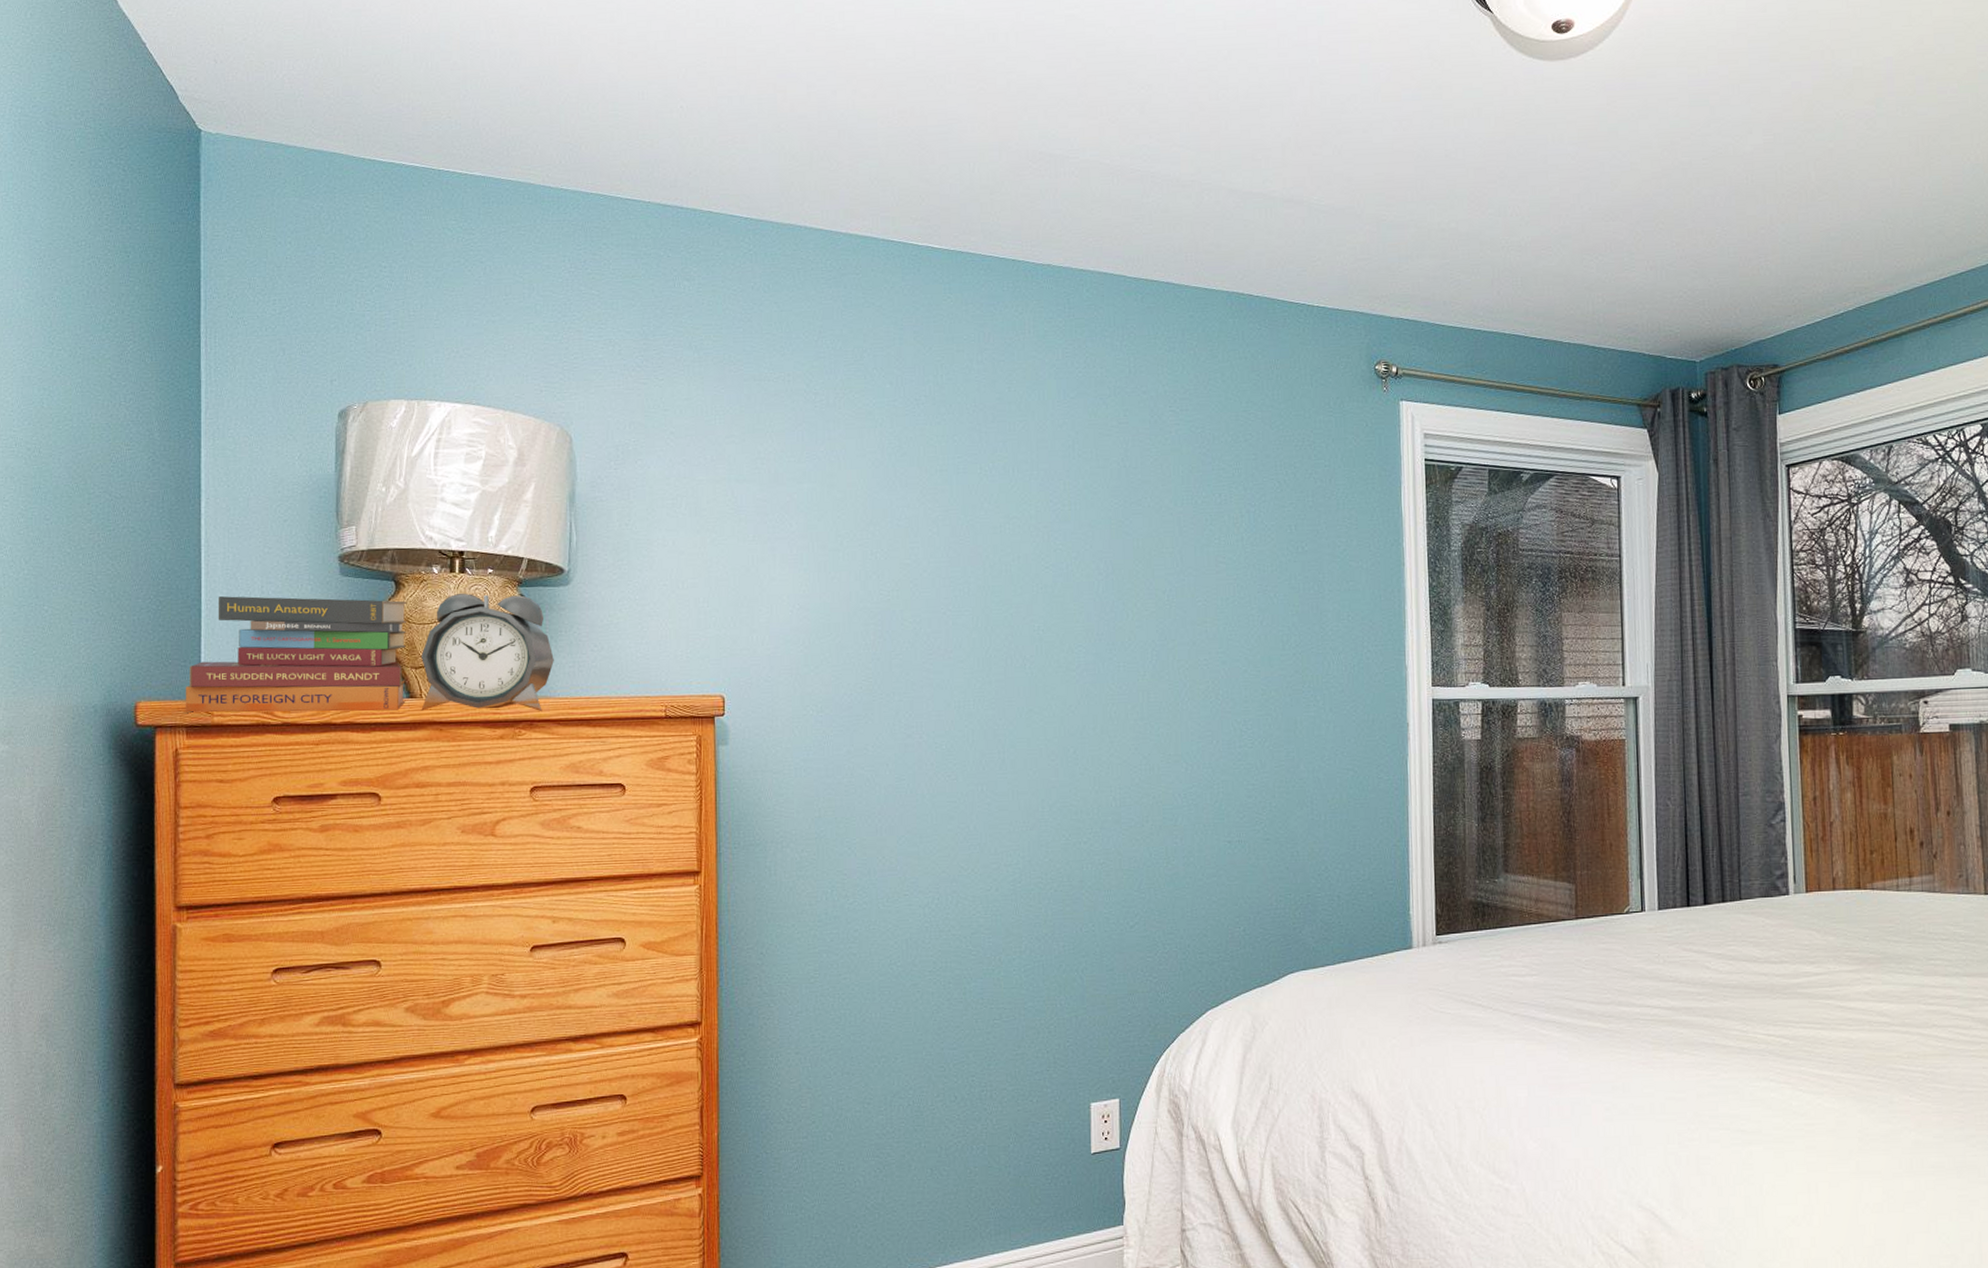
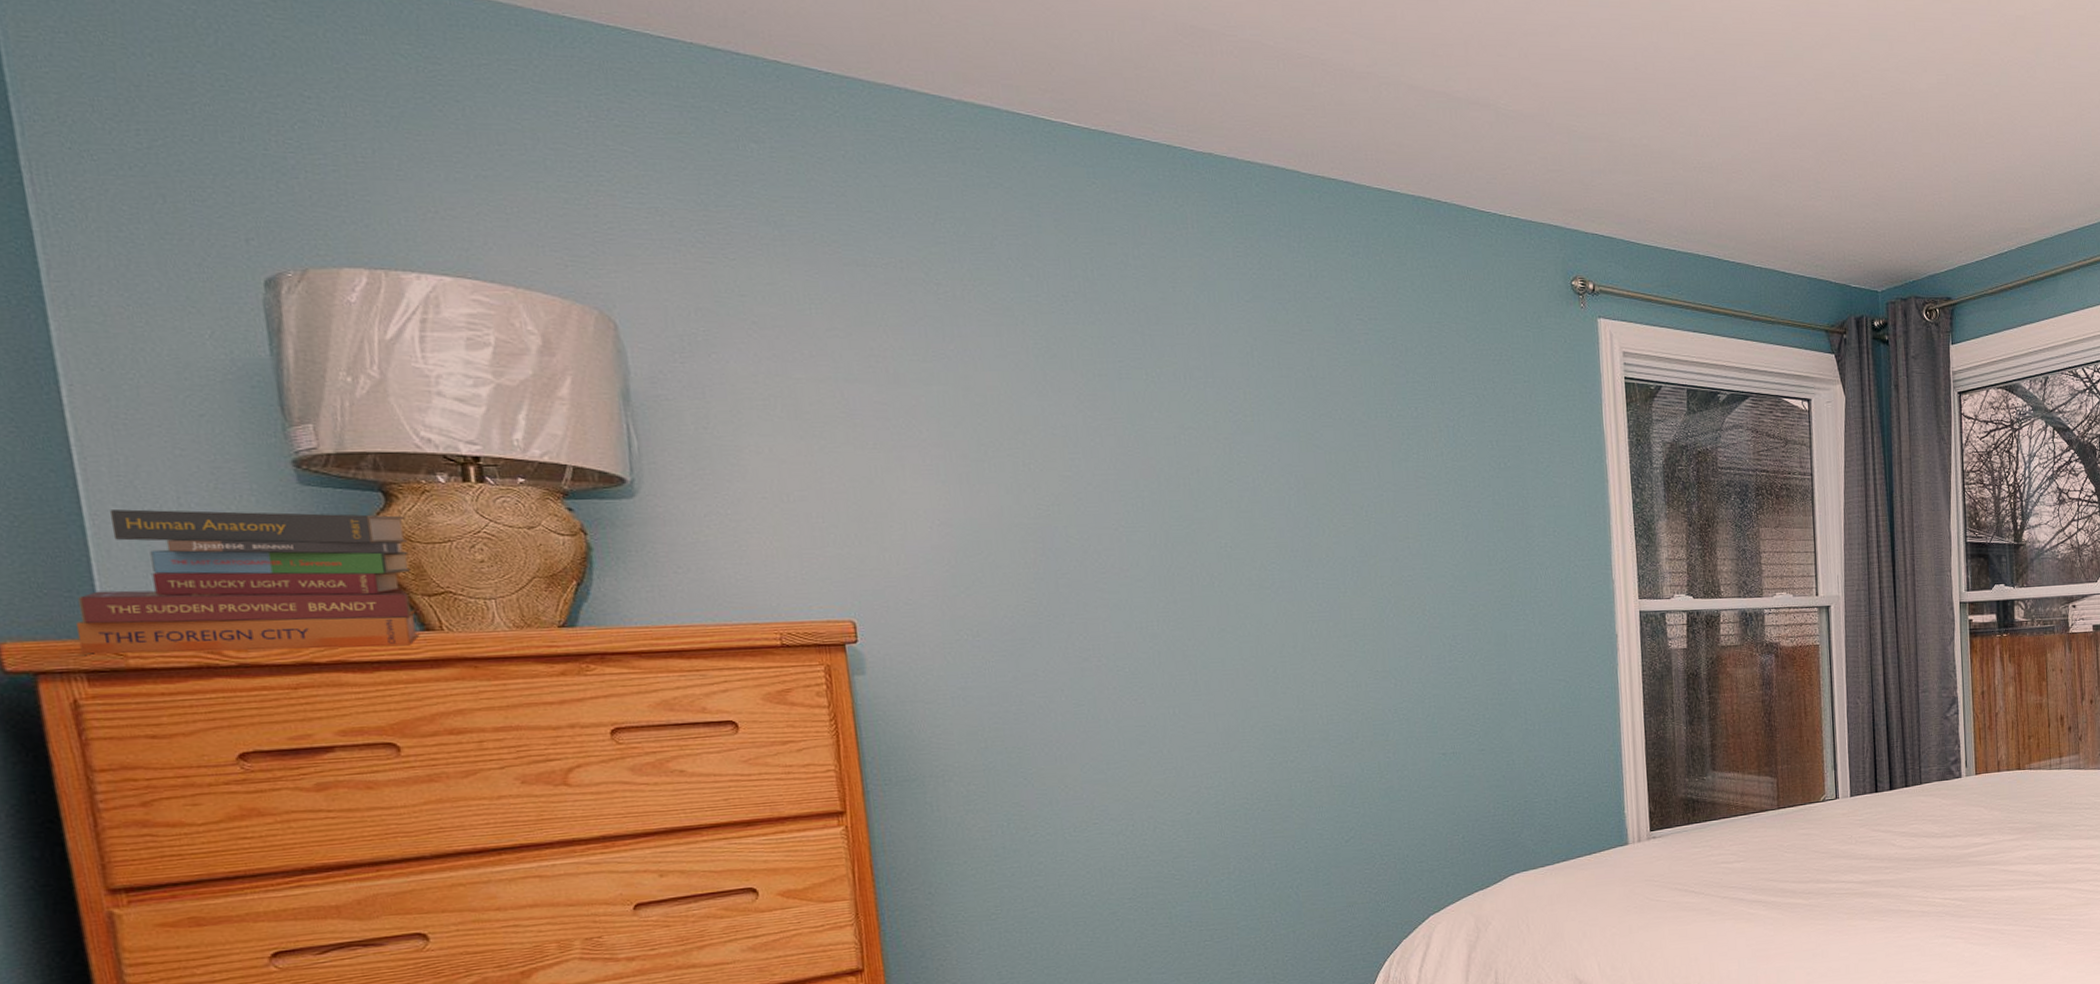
alarm clock: present [421,593,554,712] -> none [435,506,625,645]

